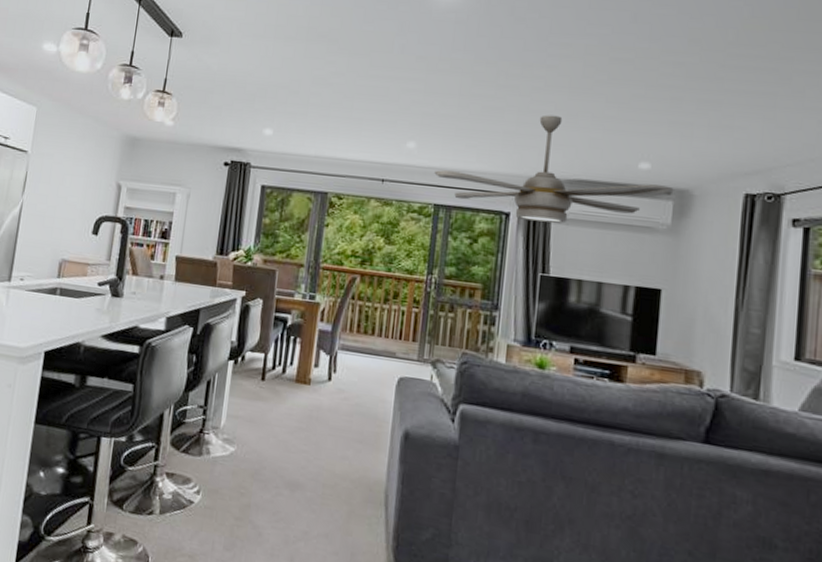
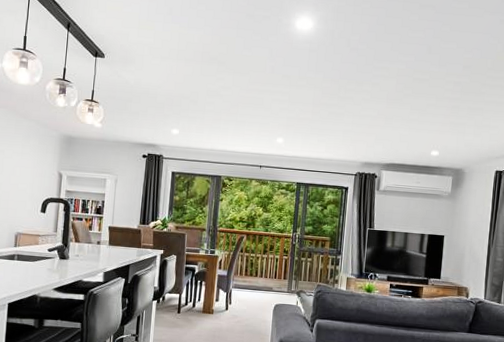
ceiling fan: present [434,115,674,224] -> none [296,118,453,194]

